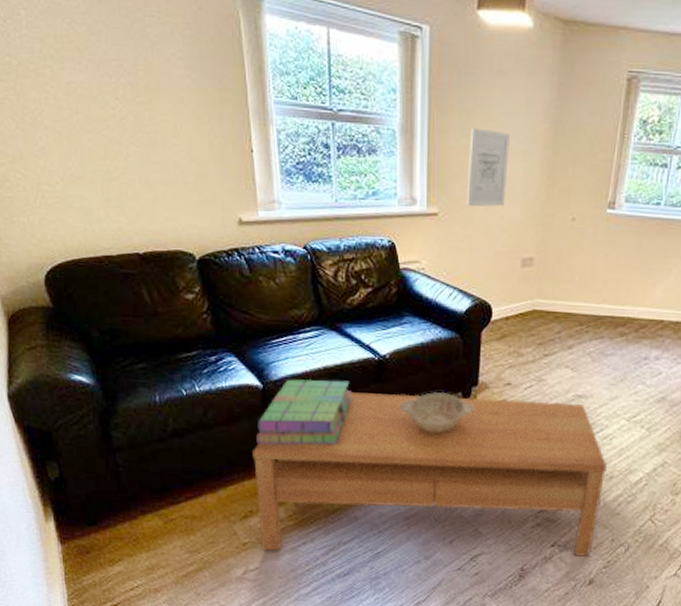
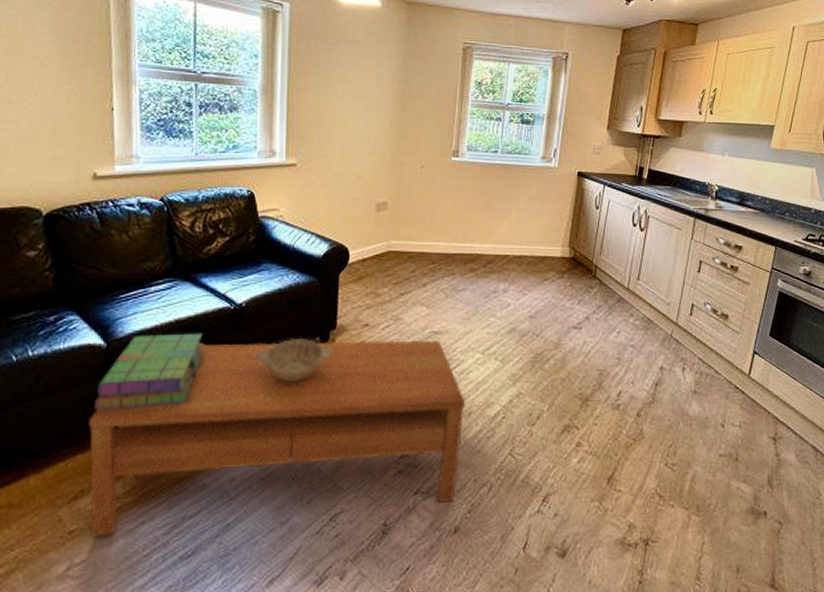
wall art: present [466,128,510,207] -> none [323,88,363,158]

